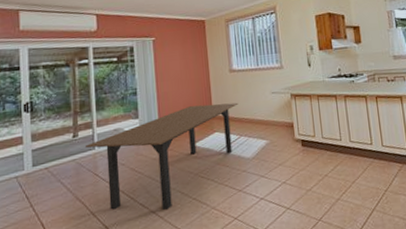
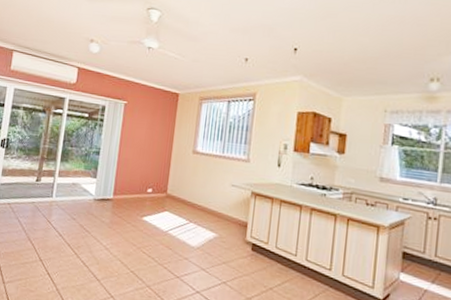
dining table: present [84,102,238,211] -> none [44,178,195,275]

